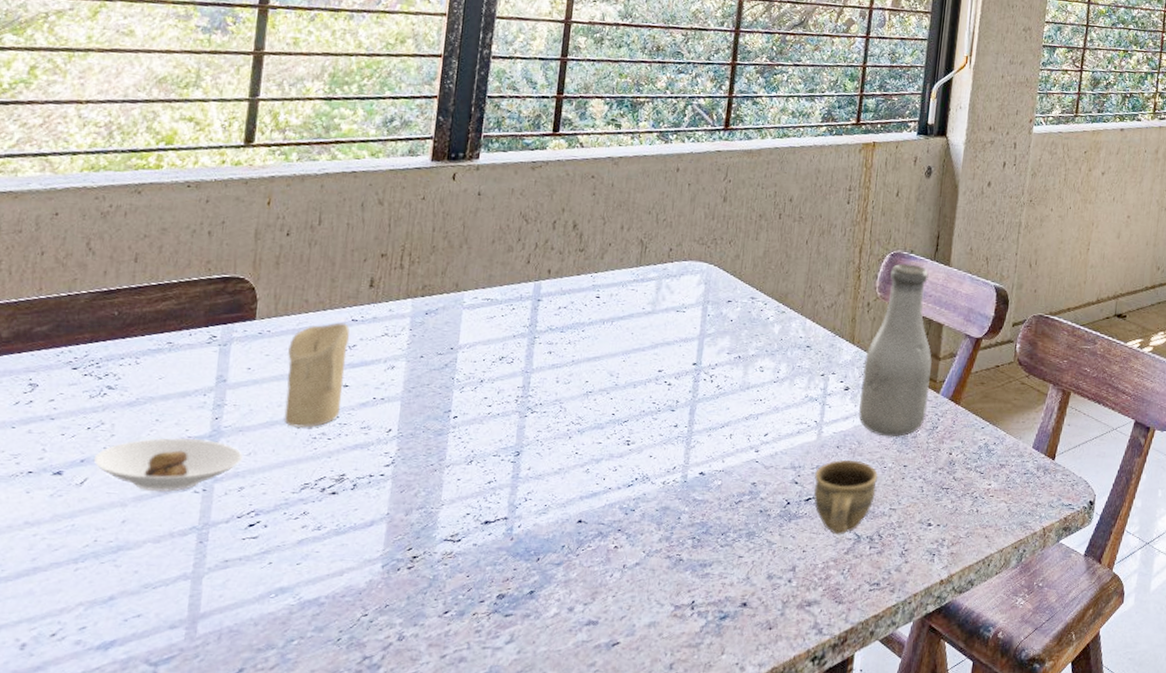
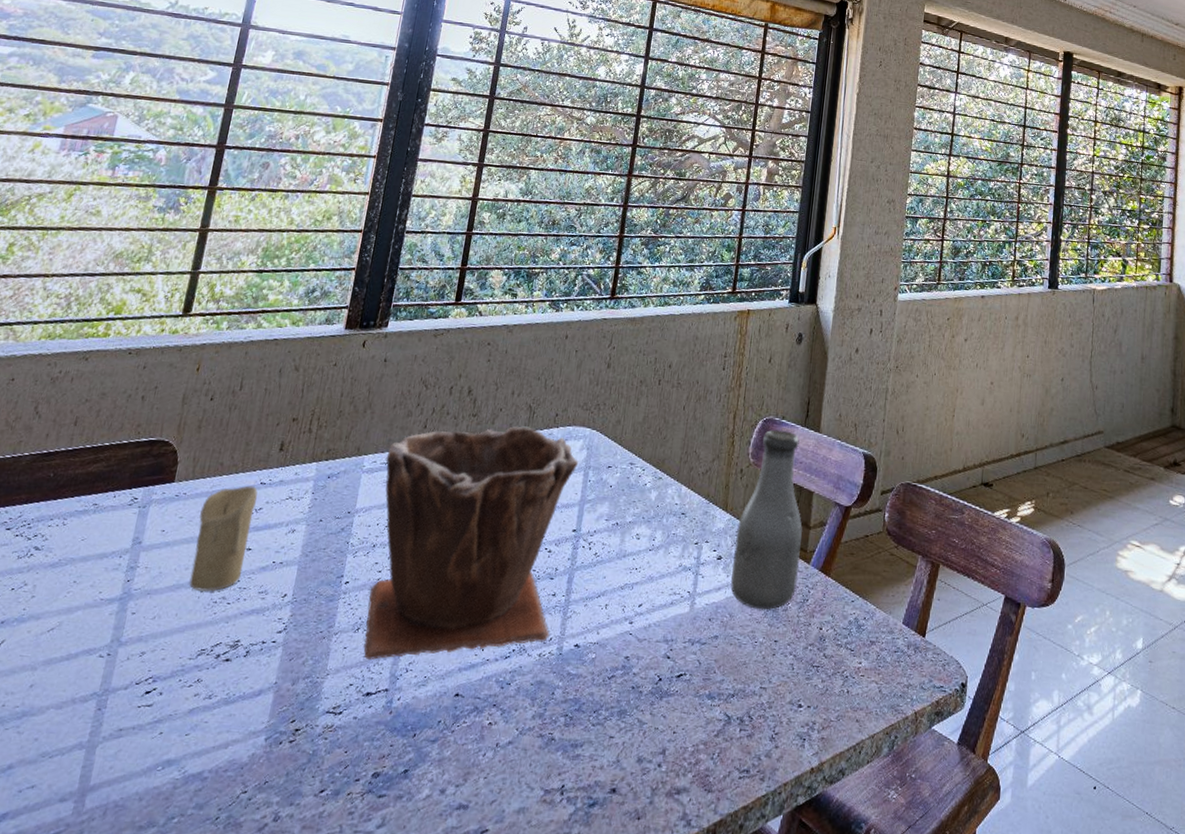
saucer: present [93,438,244,492] -> none [12,600,149,656]
plant pot: none [478,261,697,491] -> present [364,426,579,661]
cup: present [814,459,878,535] -> none [685,633,749,716]

